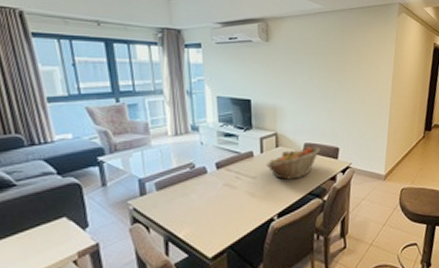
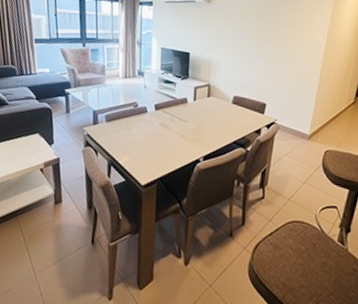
fruit basket: present [265,146,321,180] -> none [197,99,249,128]

